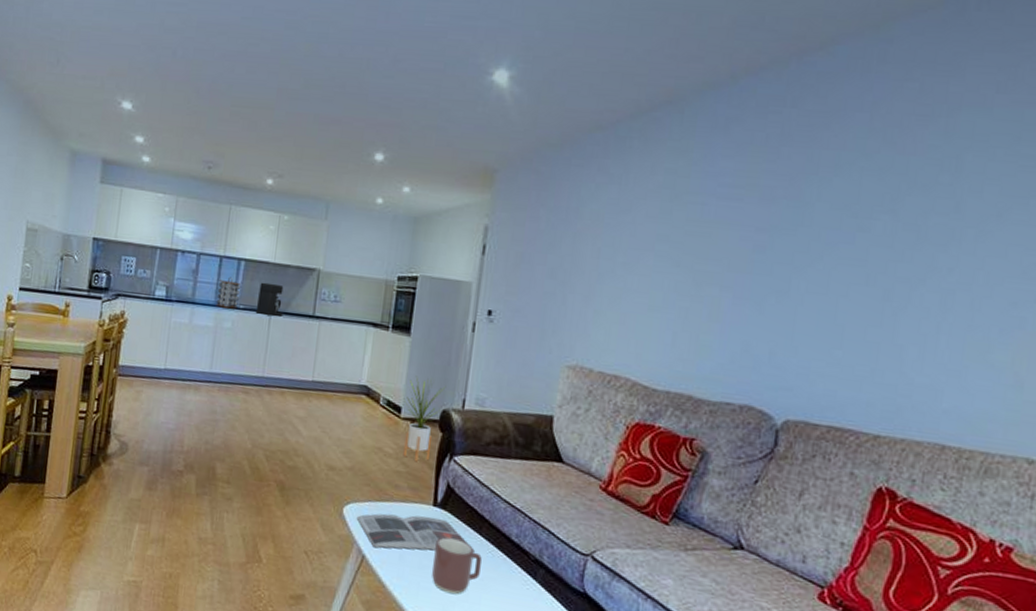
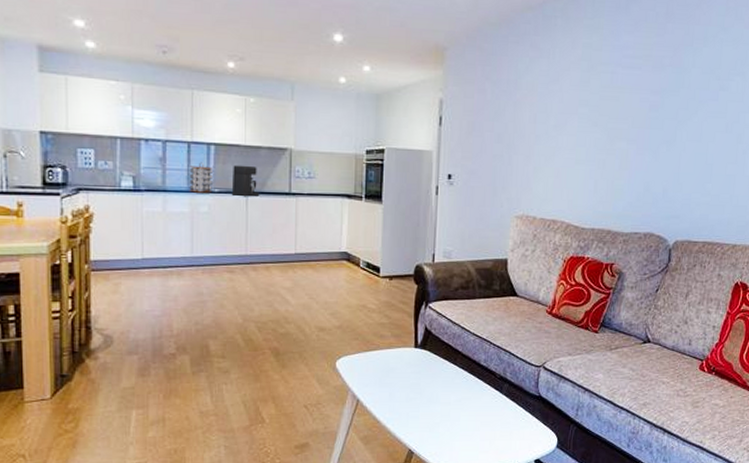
magazine: present [356,513,474,552] -> none [348,357,452,391]
house plant: present [403,375,447,462] -> none [381,238,418,313]
mug: present [431,537,482,594] -> none [417,371,458,417]

